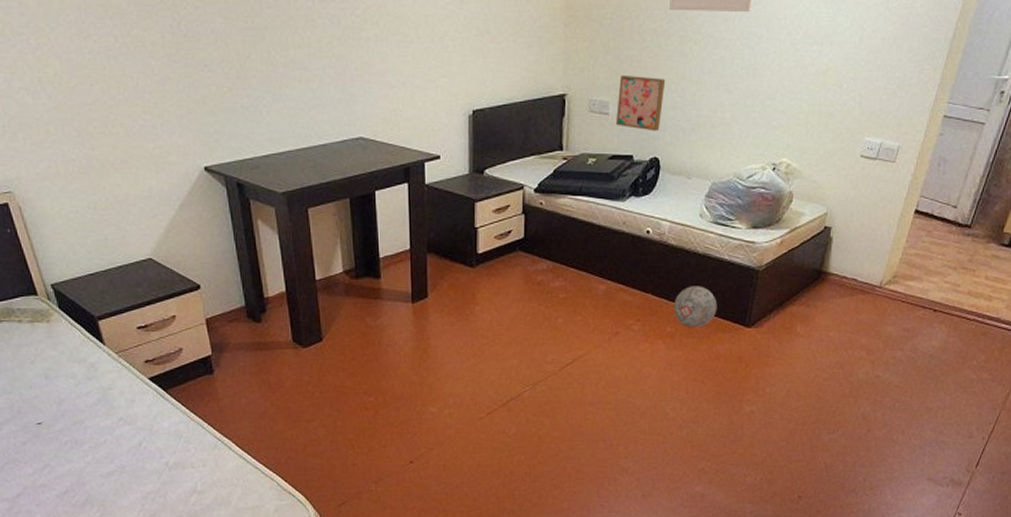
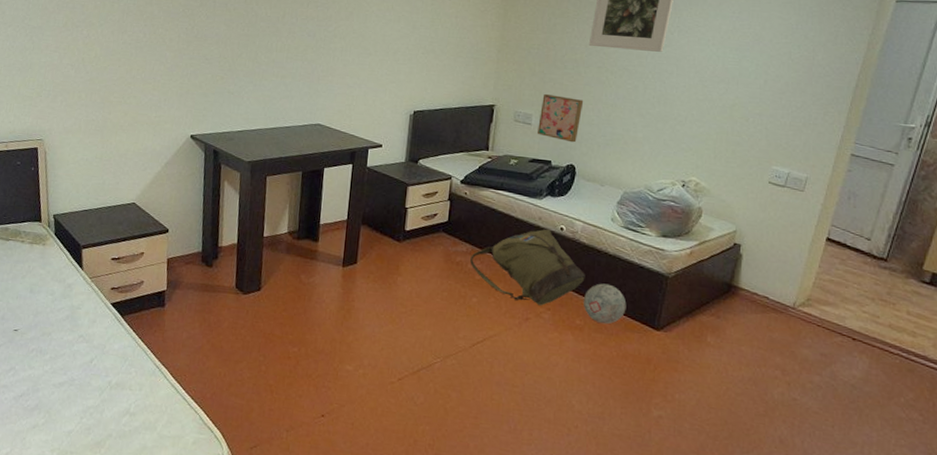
backpack: none [552,234,675,317] -> present [470,229,585,306]

